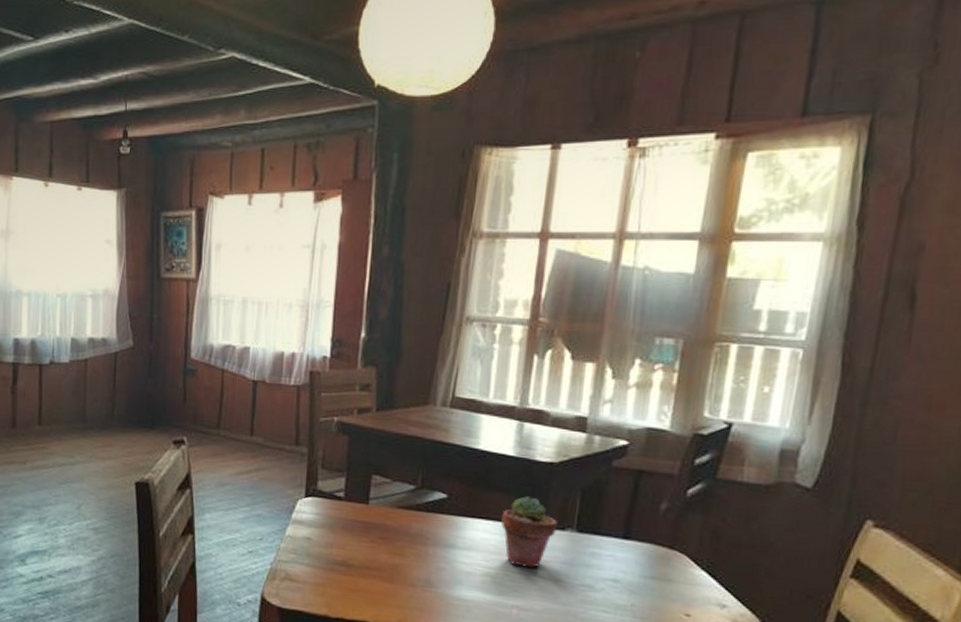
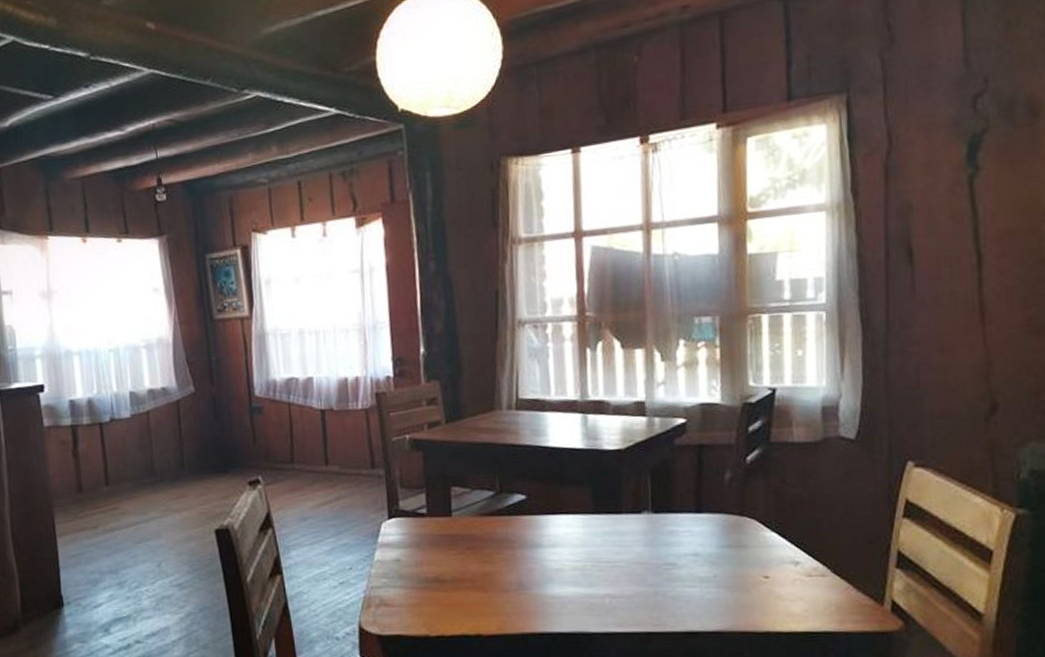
potted succulent: present [501,496,558,568] -> none [581,485,635,555]

